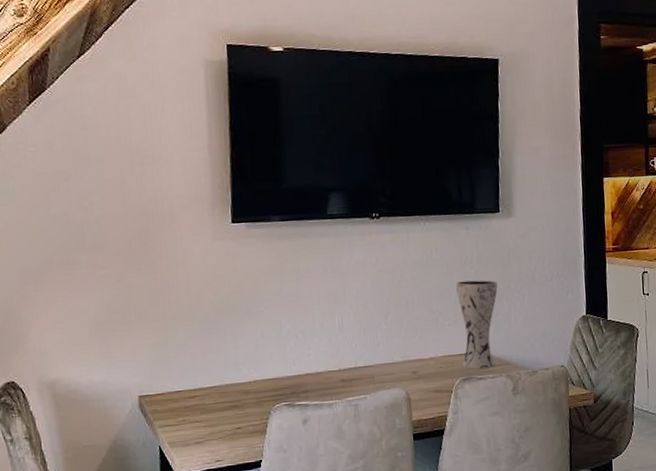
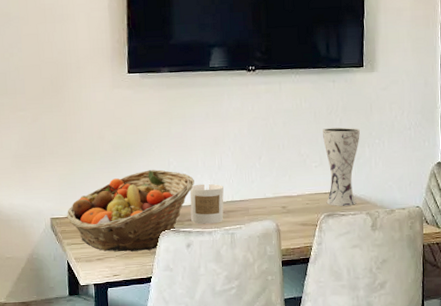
fruit basket: none [158,334,311,433] -> present [66,169,195,252]
candle: none [305,344,346,396] -> present [189,180,224,224]

